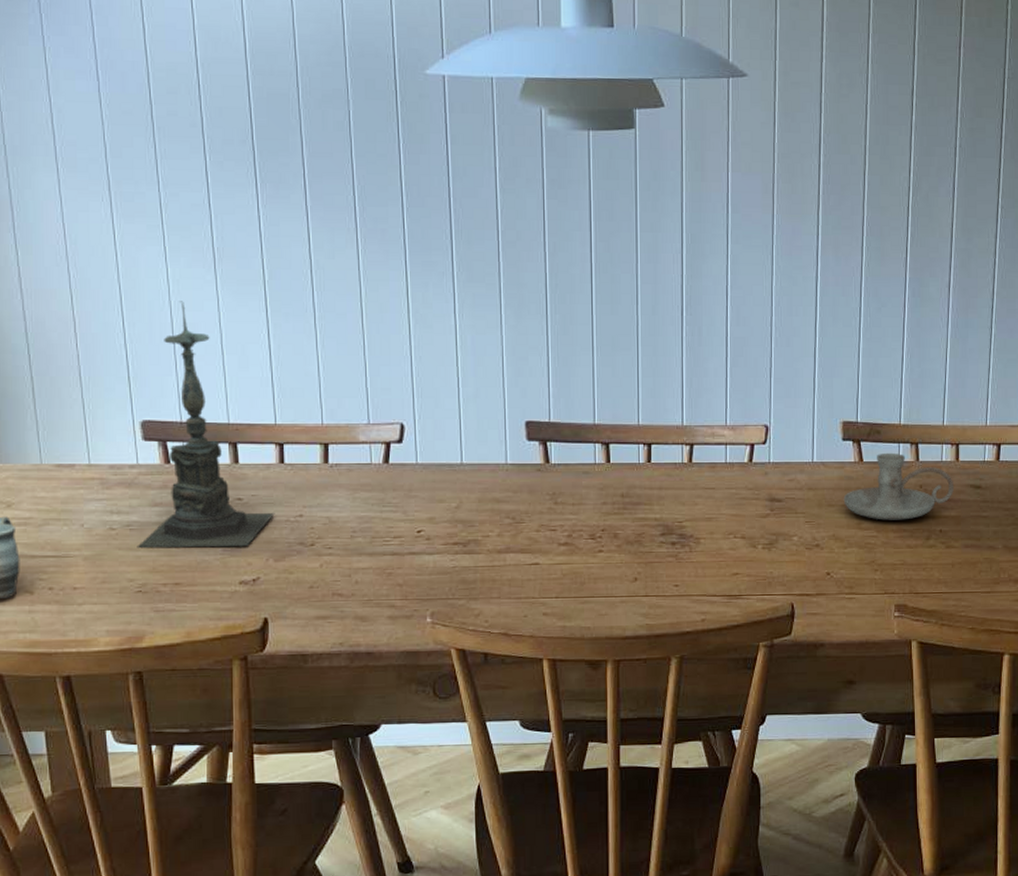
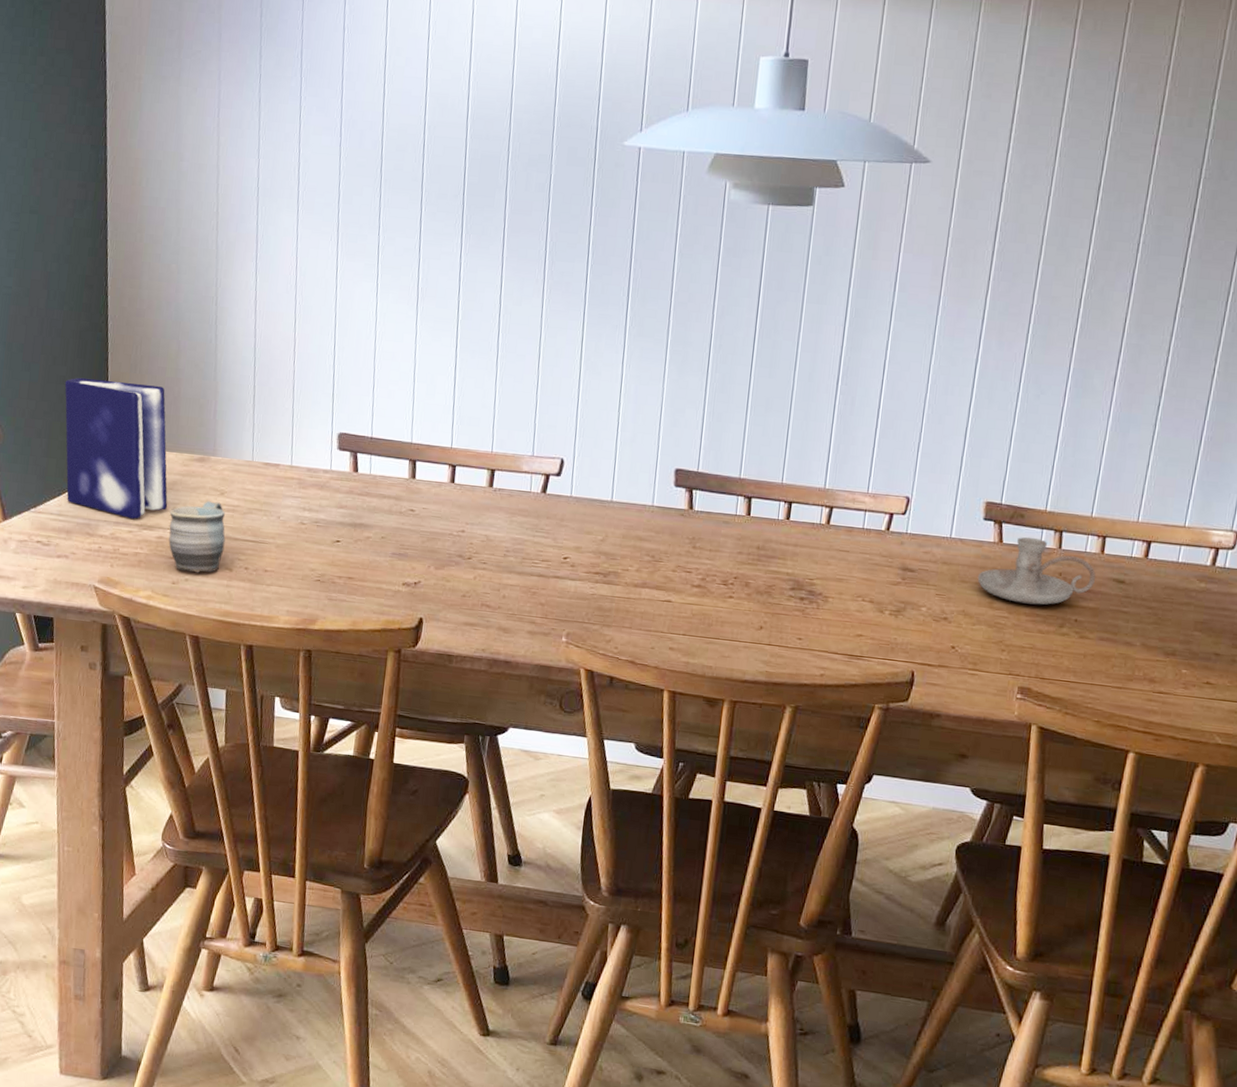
candle holder: present [137,301,275,549] -> none [321,332,441,553]

